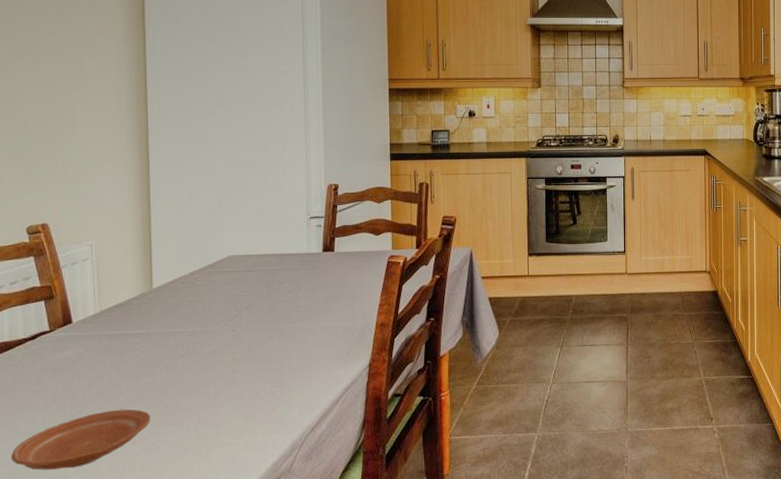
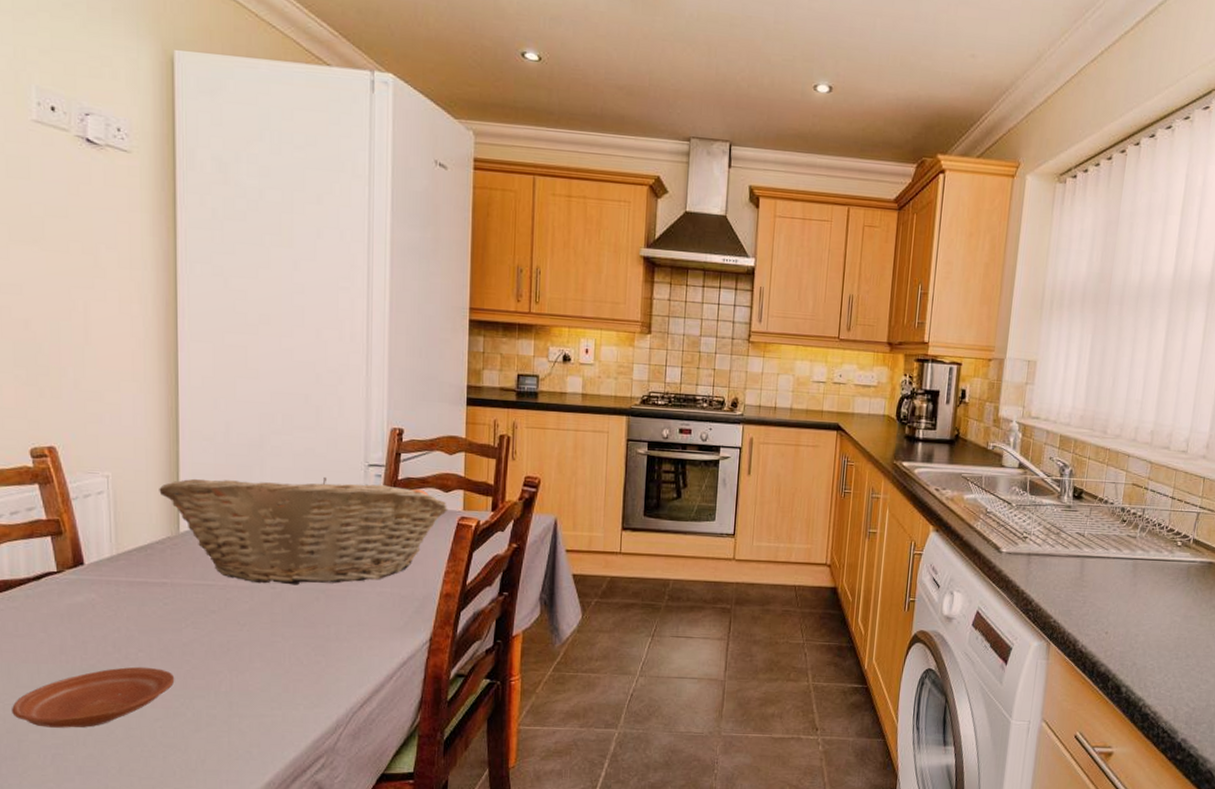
fruit basket: none [135,230,380,328] -> present [159,476,449,585]

